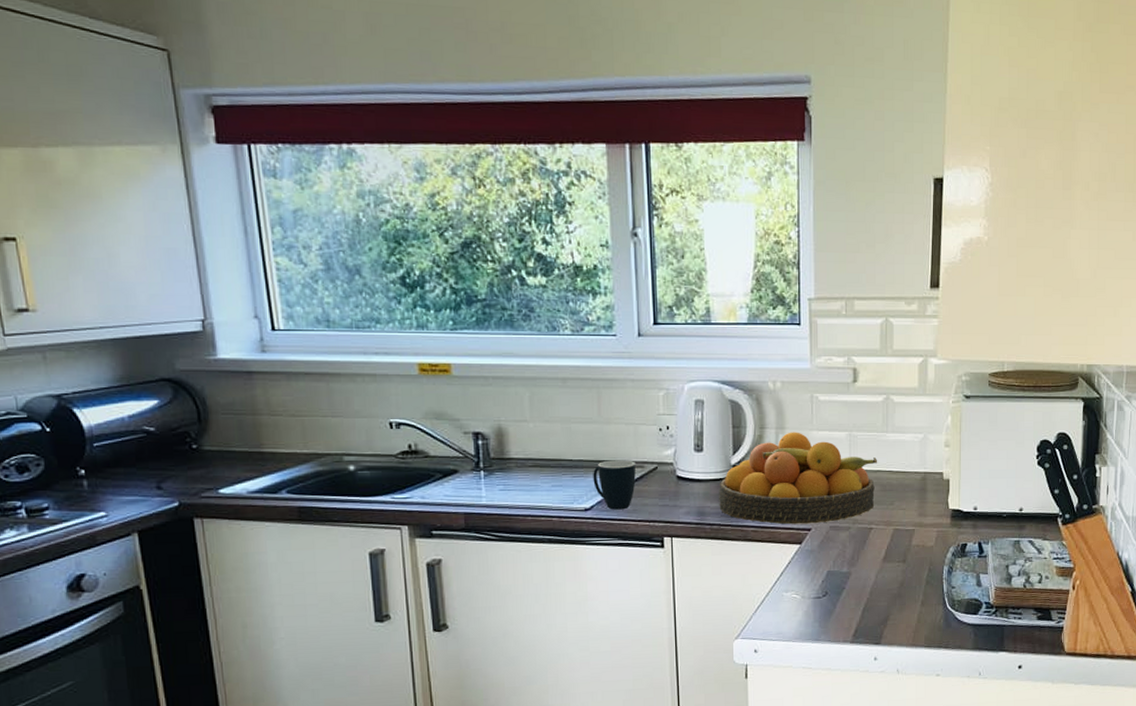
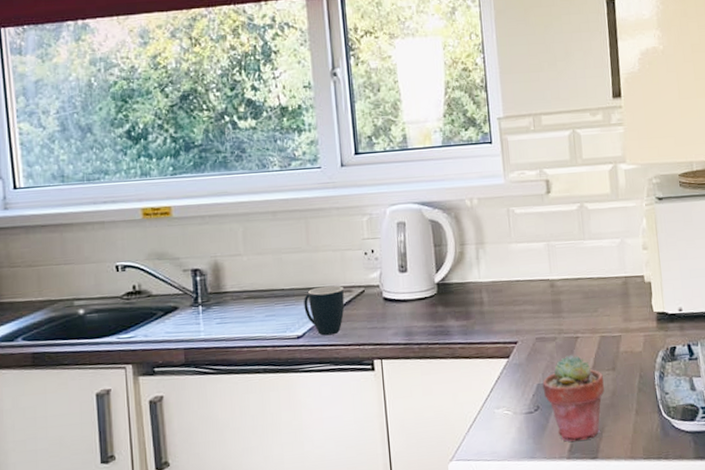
fruit bowl: present [719,432,878,525] -> none [424,245,578,339]
potted succulent: none [832,545,893,627] -> present [542,355,604,442]

